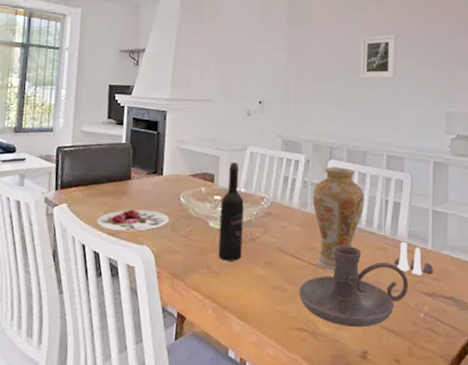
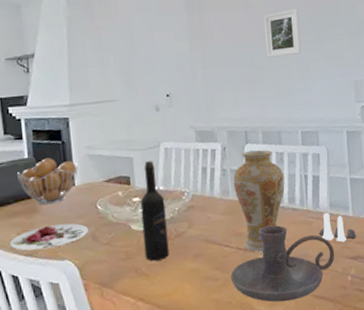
fruit basket: none [113,146,168,190] -> present [16,158,78,205]

